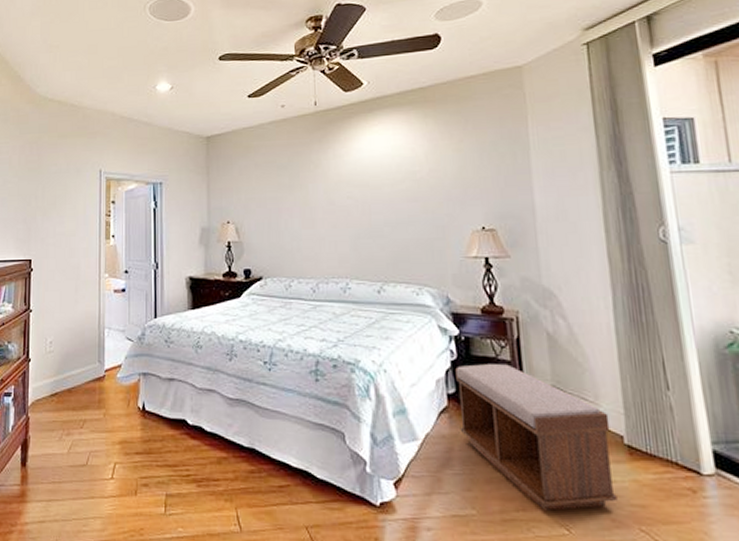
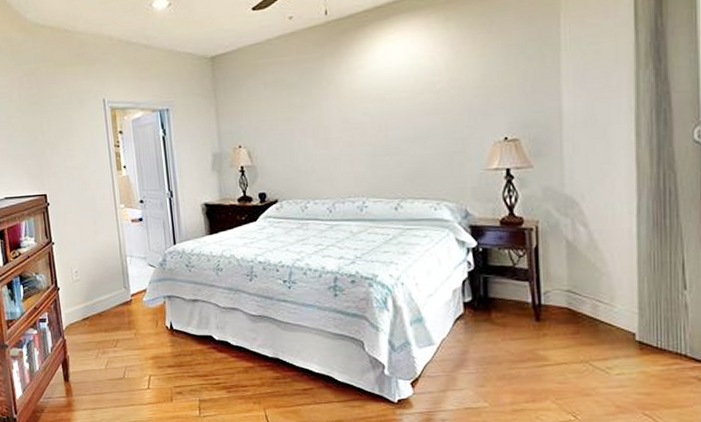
bench: present [455,364,618,511] -> none [472,272,624,400]

